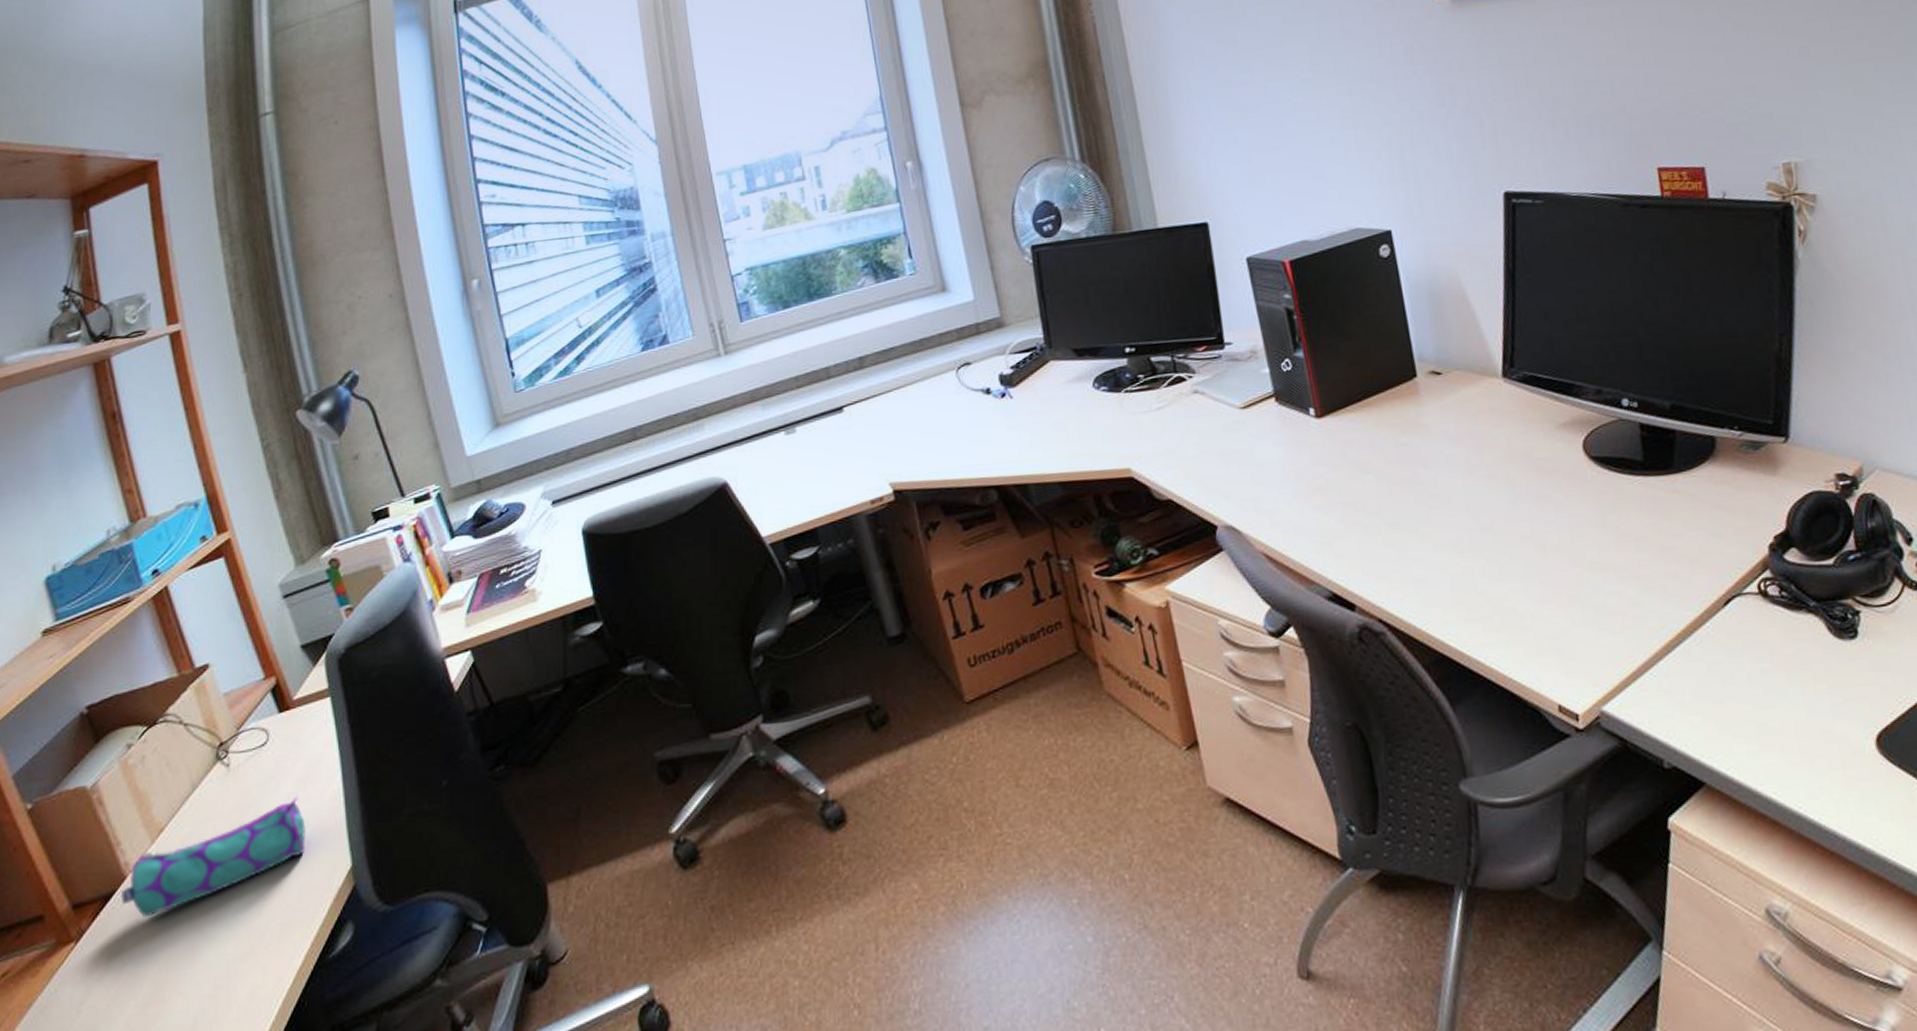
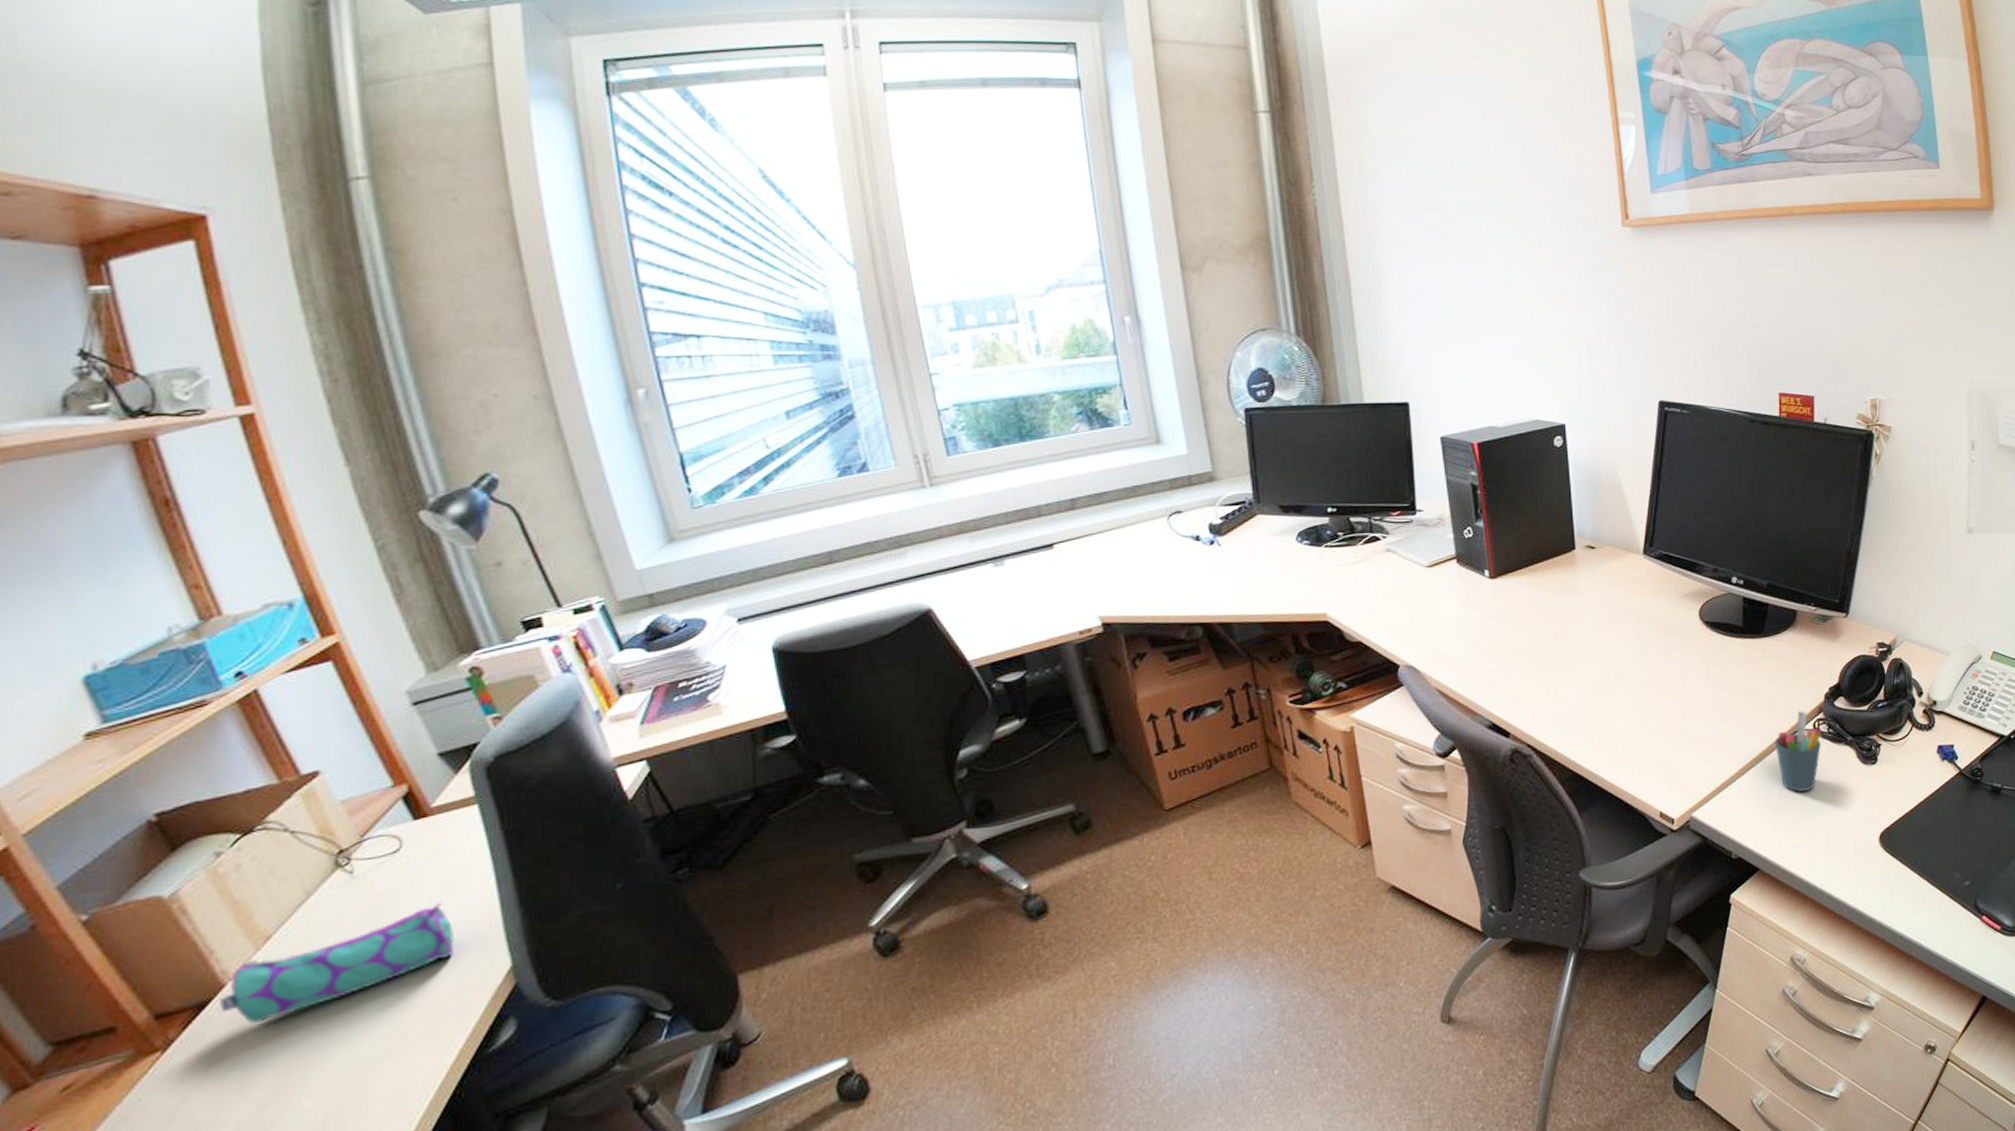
pen holder: none [1705,567,1773,677] -> present [1774,710,1821,792]

